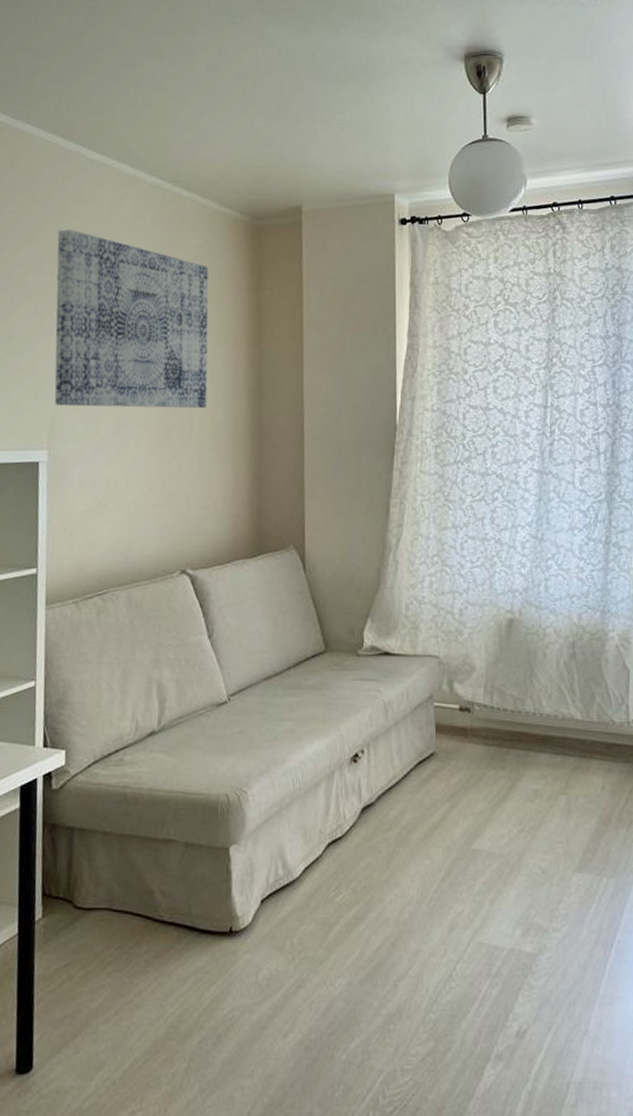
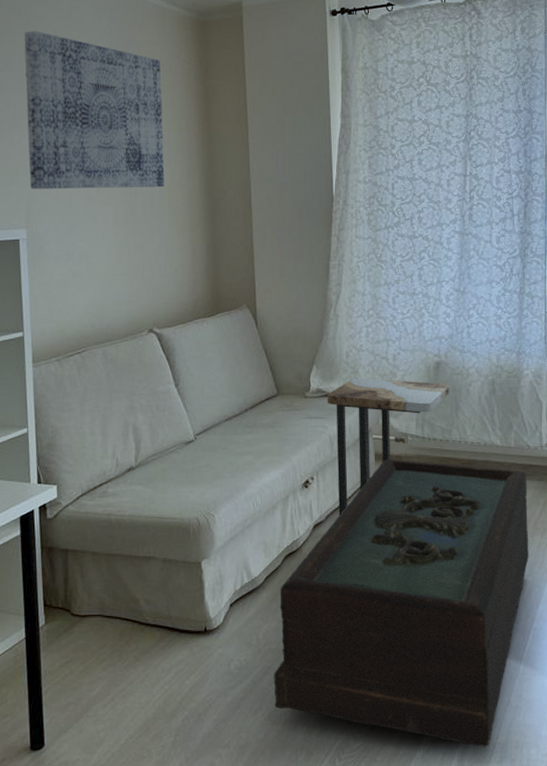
coffee table: none [309,731,612,1086] -> present [274,459,529,747]
side table: none [382,634,523,797] -> present [327,377,449,515]

